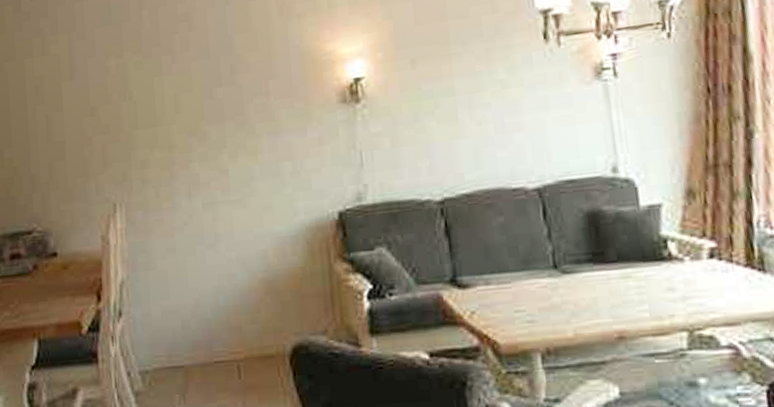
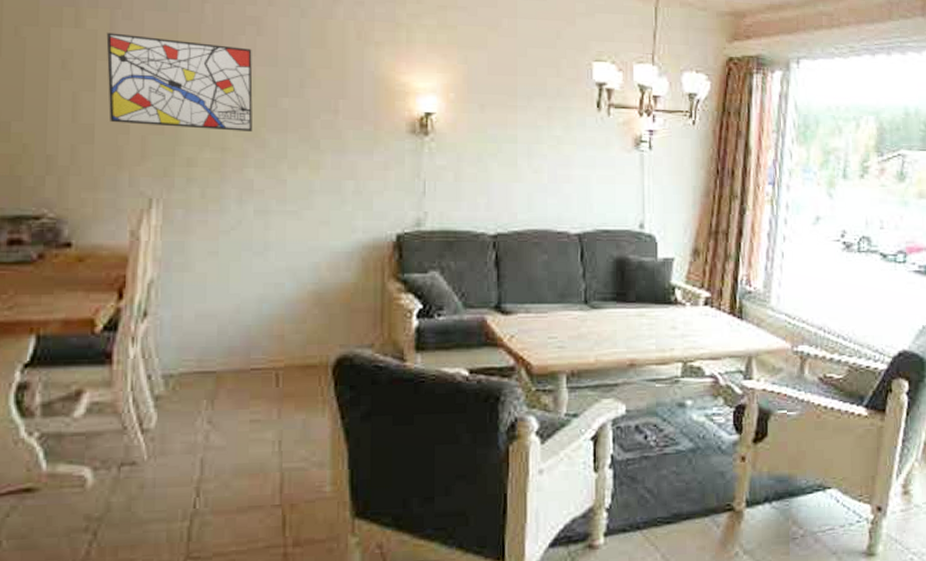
wall art: none [66,45,193,137] -> present [106,32,253,131]

